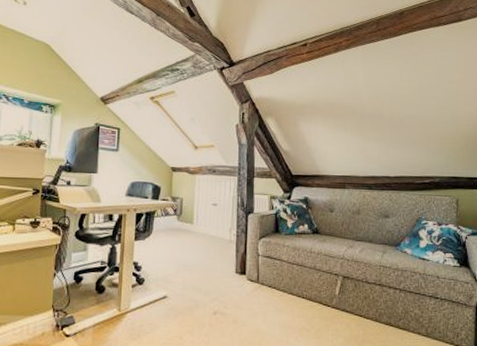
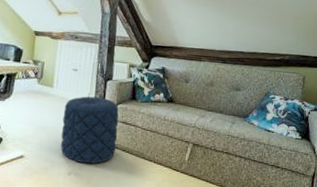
pouf: none [203,231,263,302] -> present [60,96,119,164]

